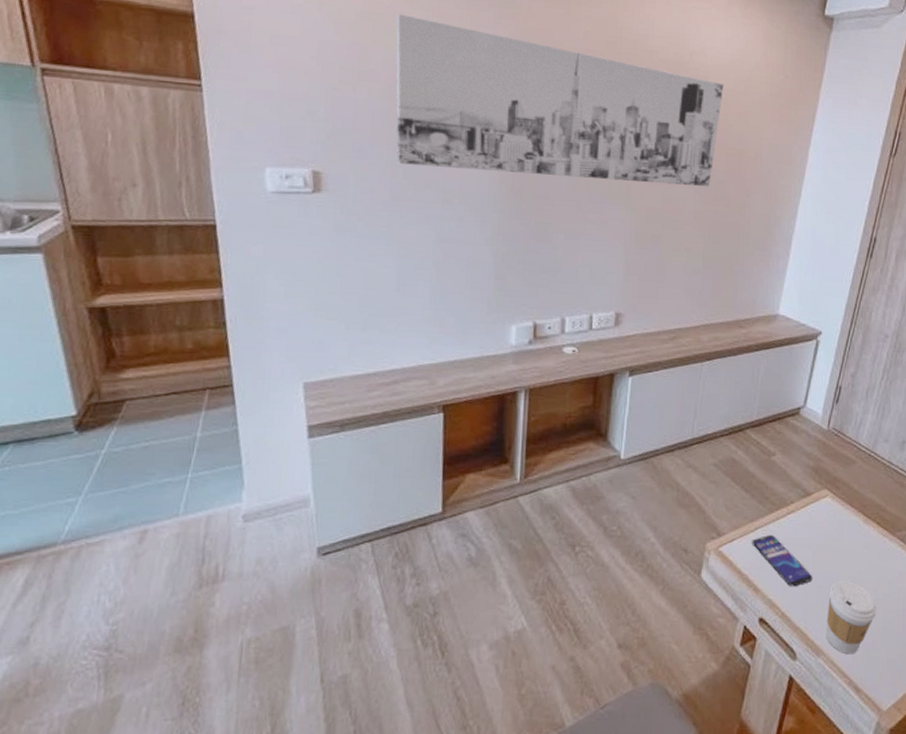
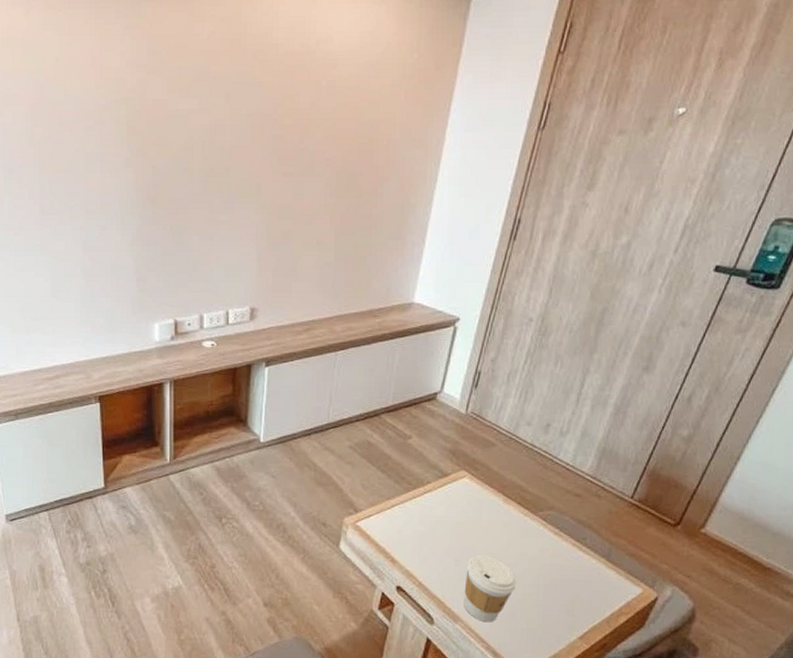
wall art: present [396,14,724,188] -> none [32,37,353,181]
smartphone: present [752,535,813,587] -> none [389,512,451,560]

